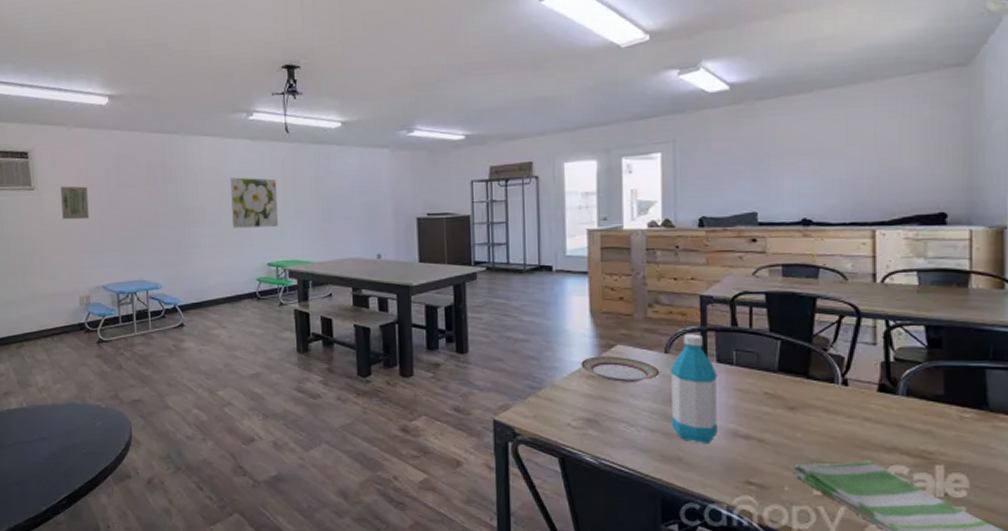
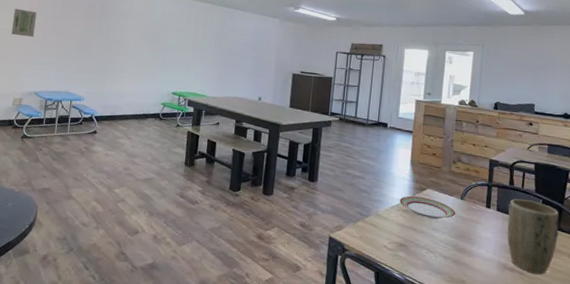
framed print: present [230,177,278,228] -> none [150,22,190,65]
water bottle: present [670,334,719,445] -> none [459,187,496,273]
plant pot: none [734,343,809,439] -> present [507,199,560,275]

